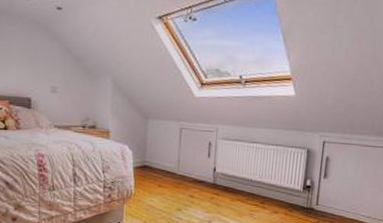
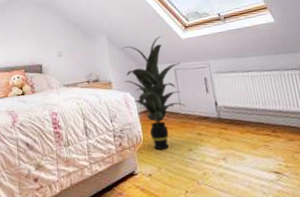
indoor plant: none [124,89,188,207] -> present [121,36,187,151]

